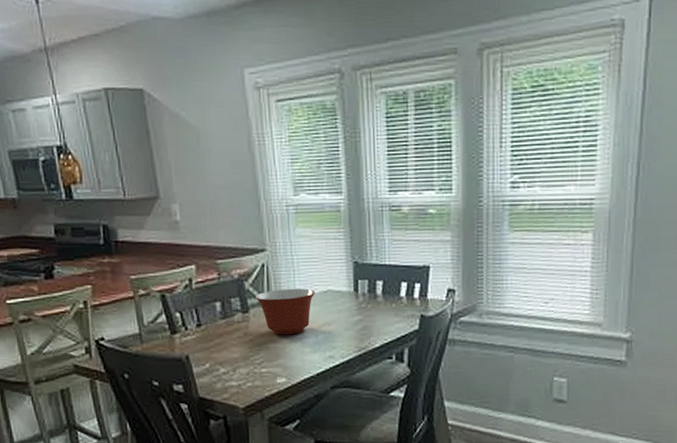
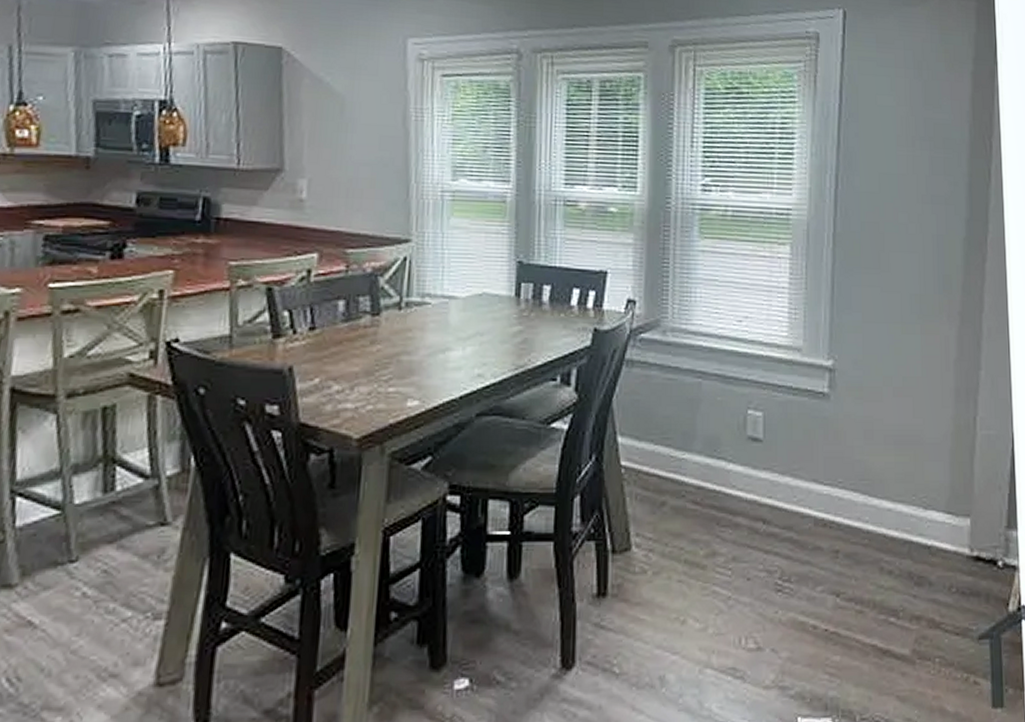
mixing bowl: present [255,289,315,335] -> none [391,289,468,346]

